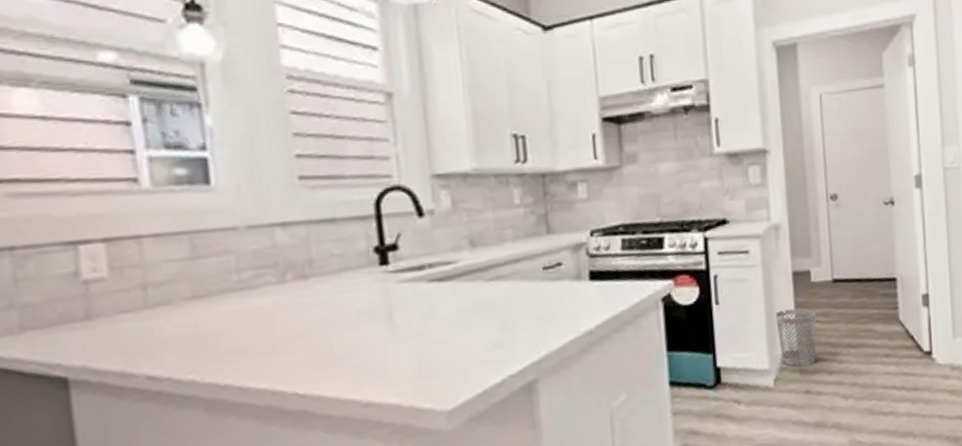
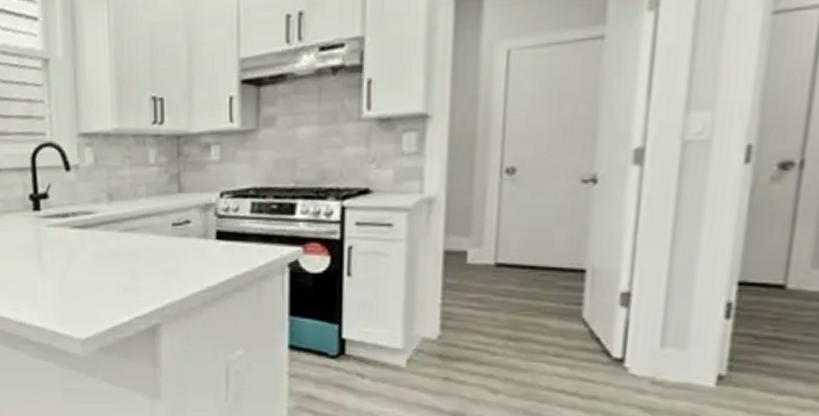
wastebasket: present [775,308,817,367] -> none [416,290,469,352]

